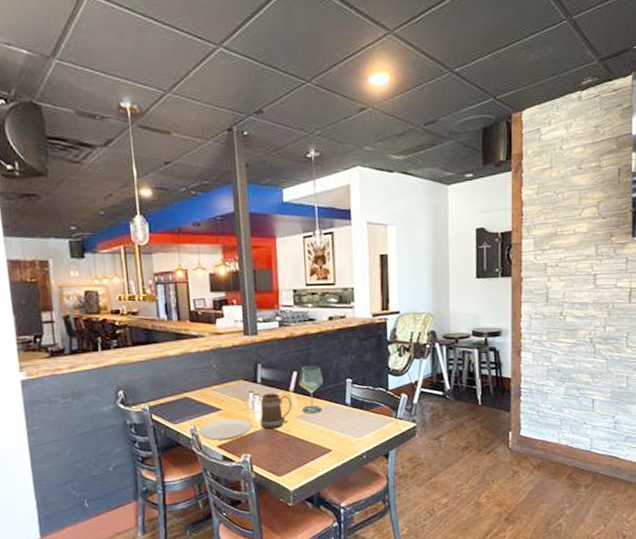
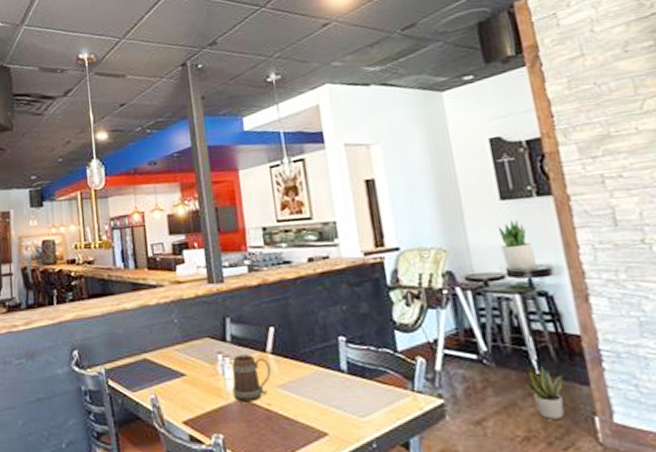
plate: present [199,417,253,441] -> none [161,385,224,415]
wine glass: present [299,365,323,414] -> none [277,318,310,383]
planter: none [471,293,493,333] -> present [499,219,538,272]
potted plant: none [472,398,496,434] -> present [527,365,565,419]

